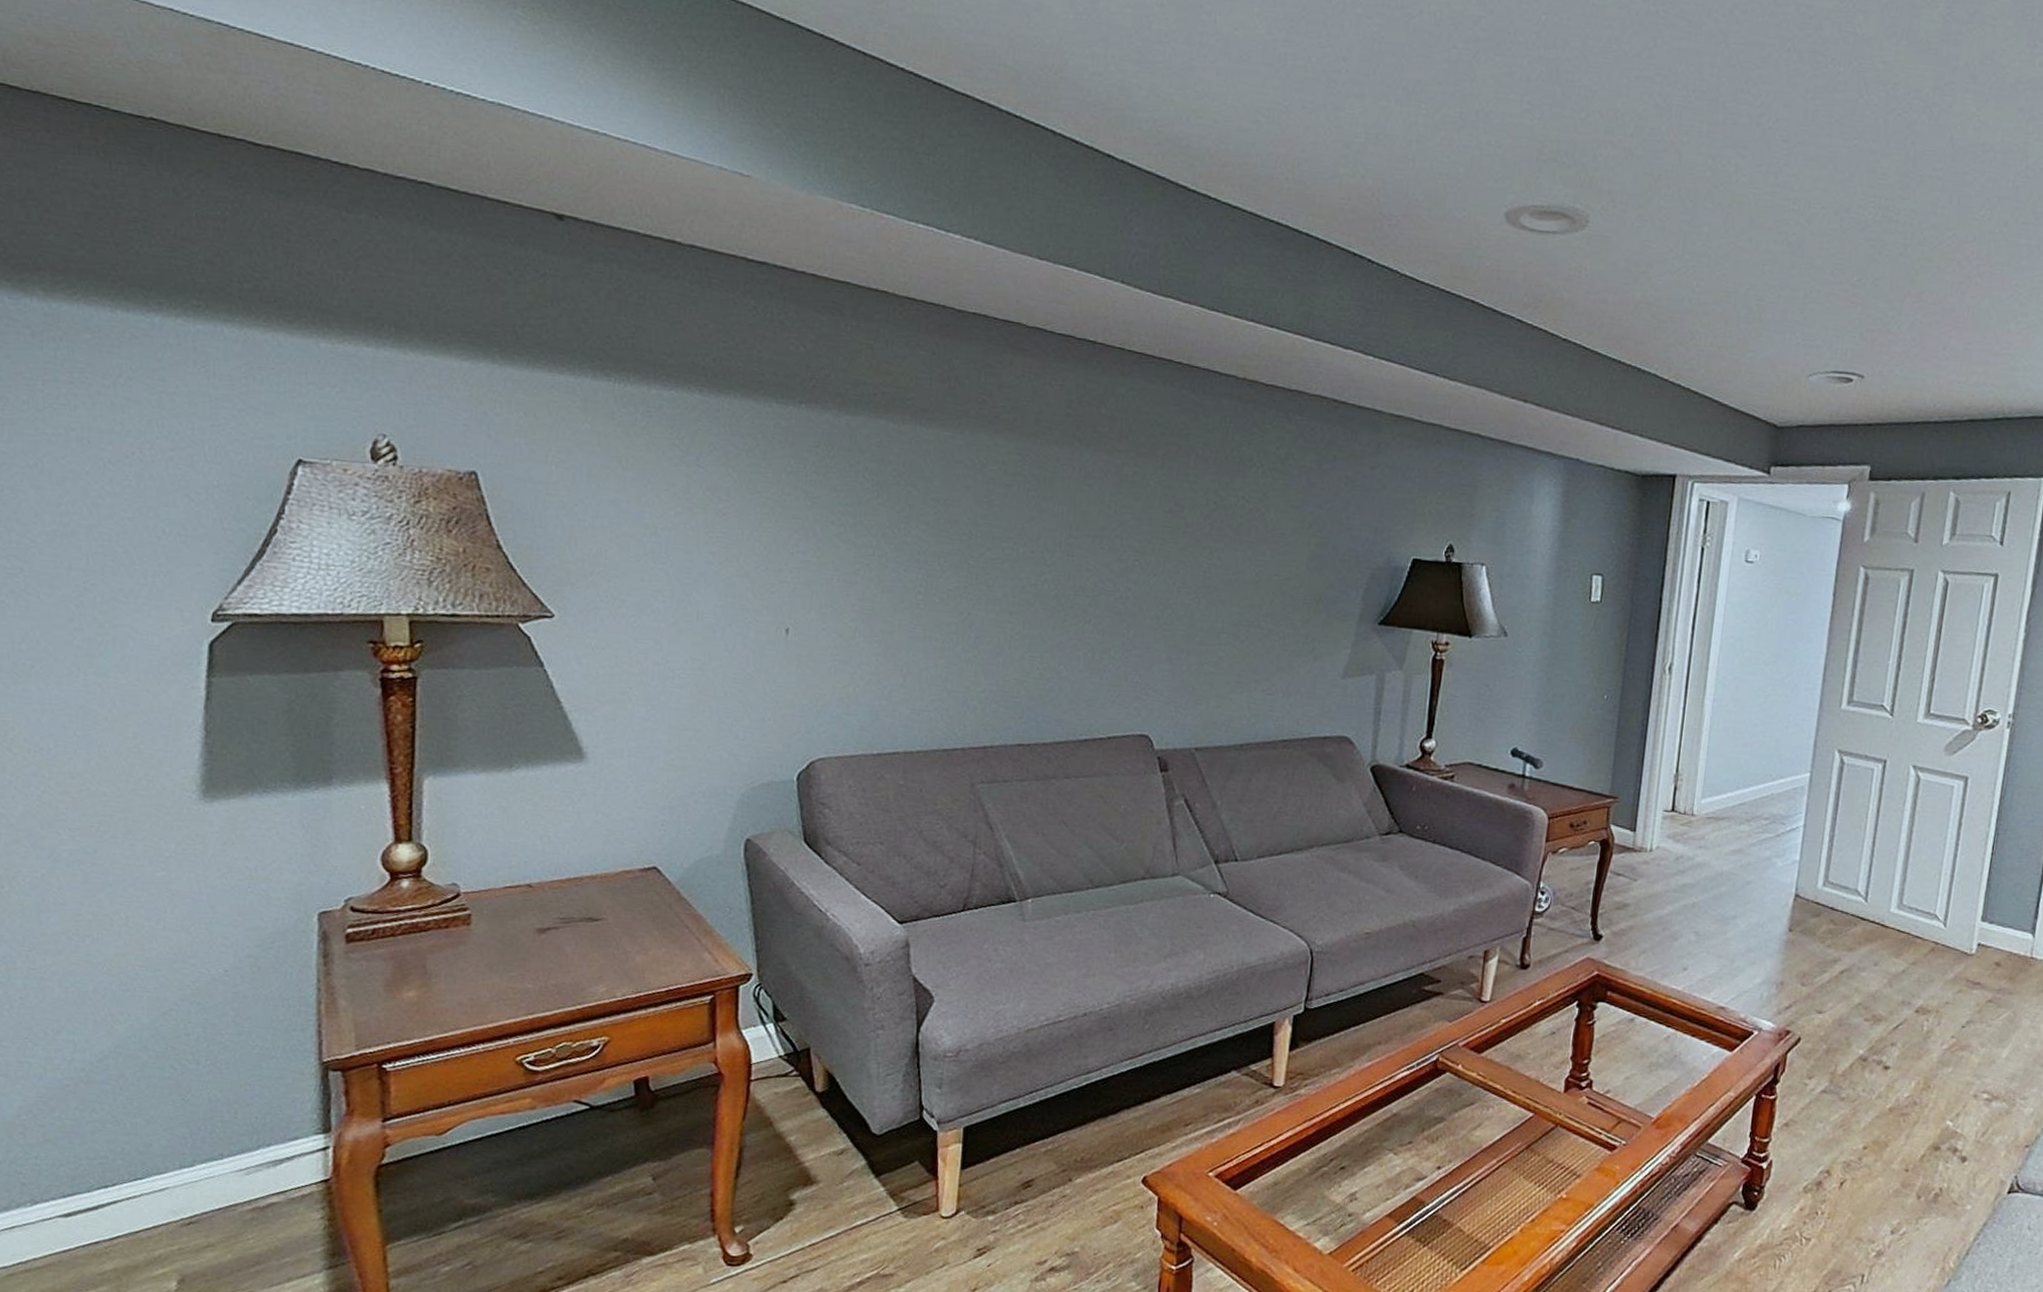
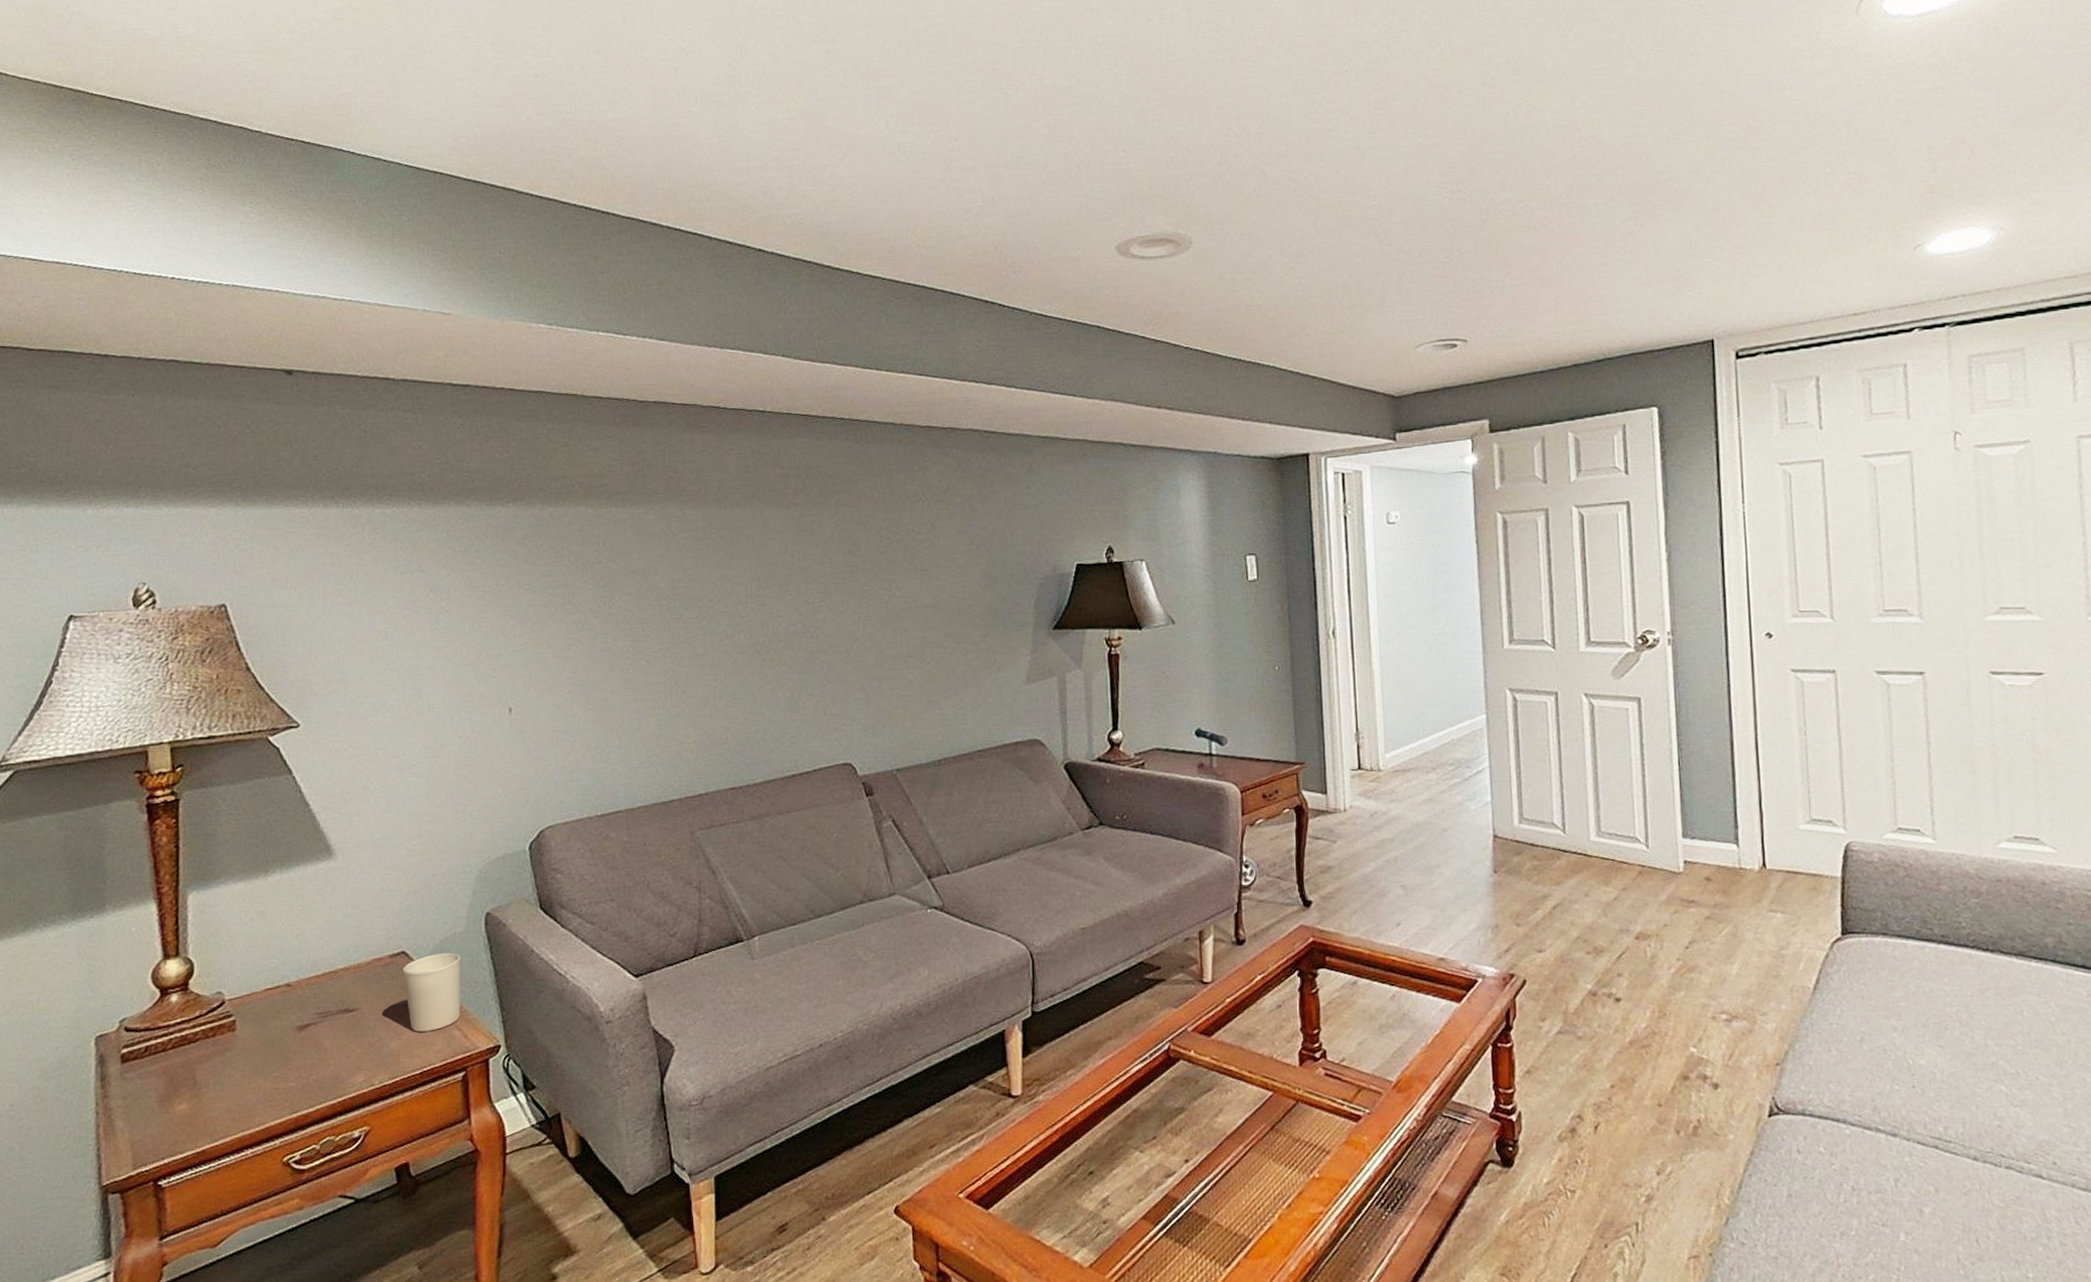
candle holder: none [652,873,716,951] -> present [402,952,461,1032]

